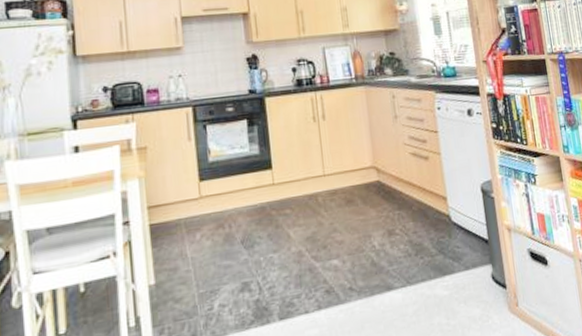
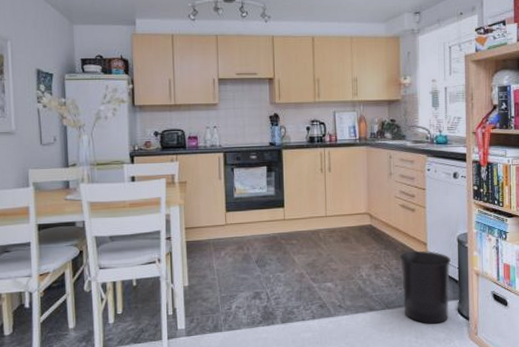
waste bin: none [416,206,482,299] -> present [399,250,451,324]

